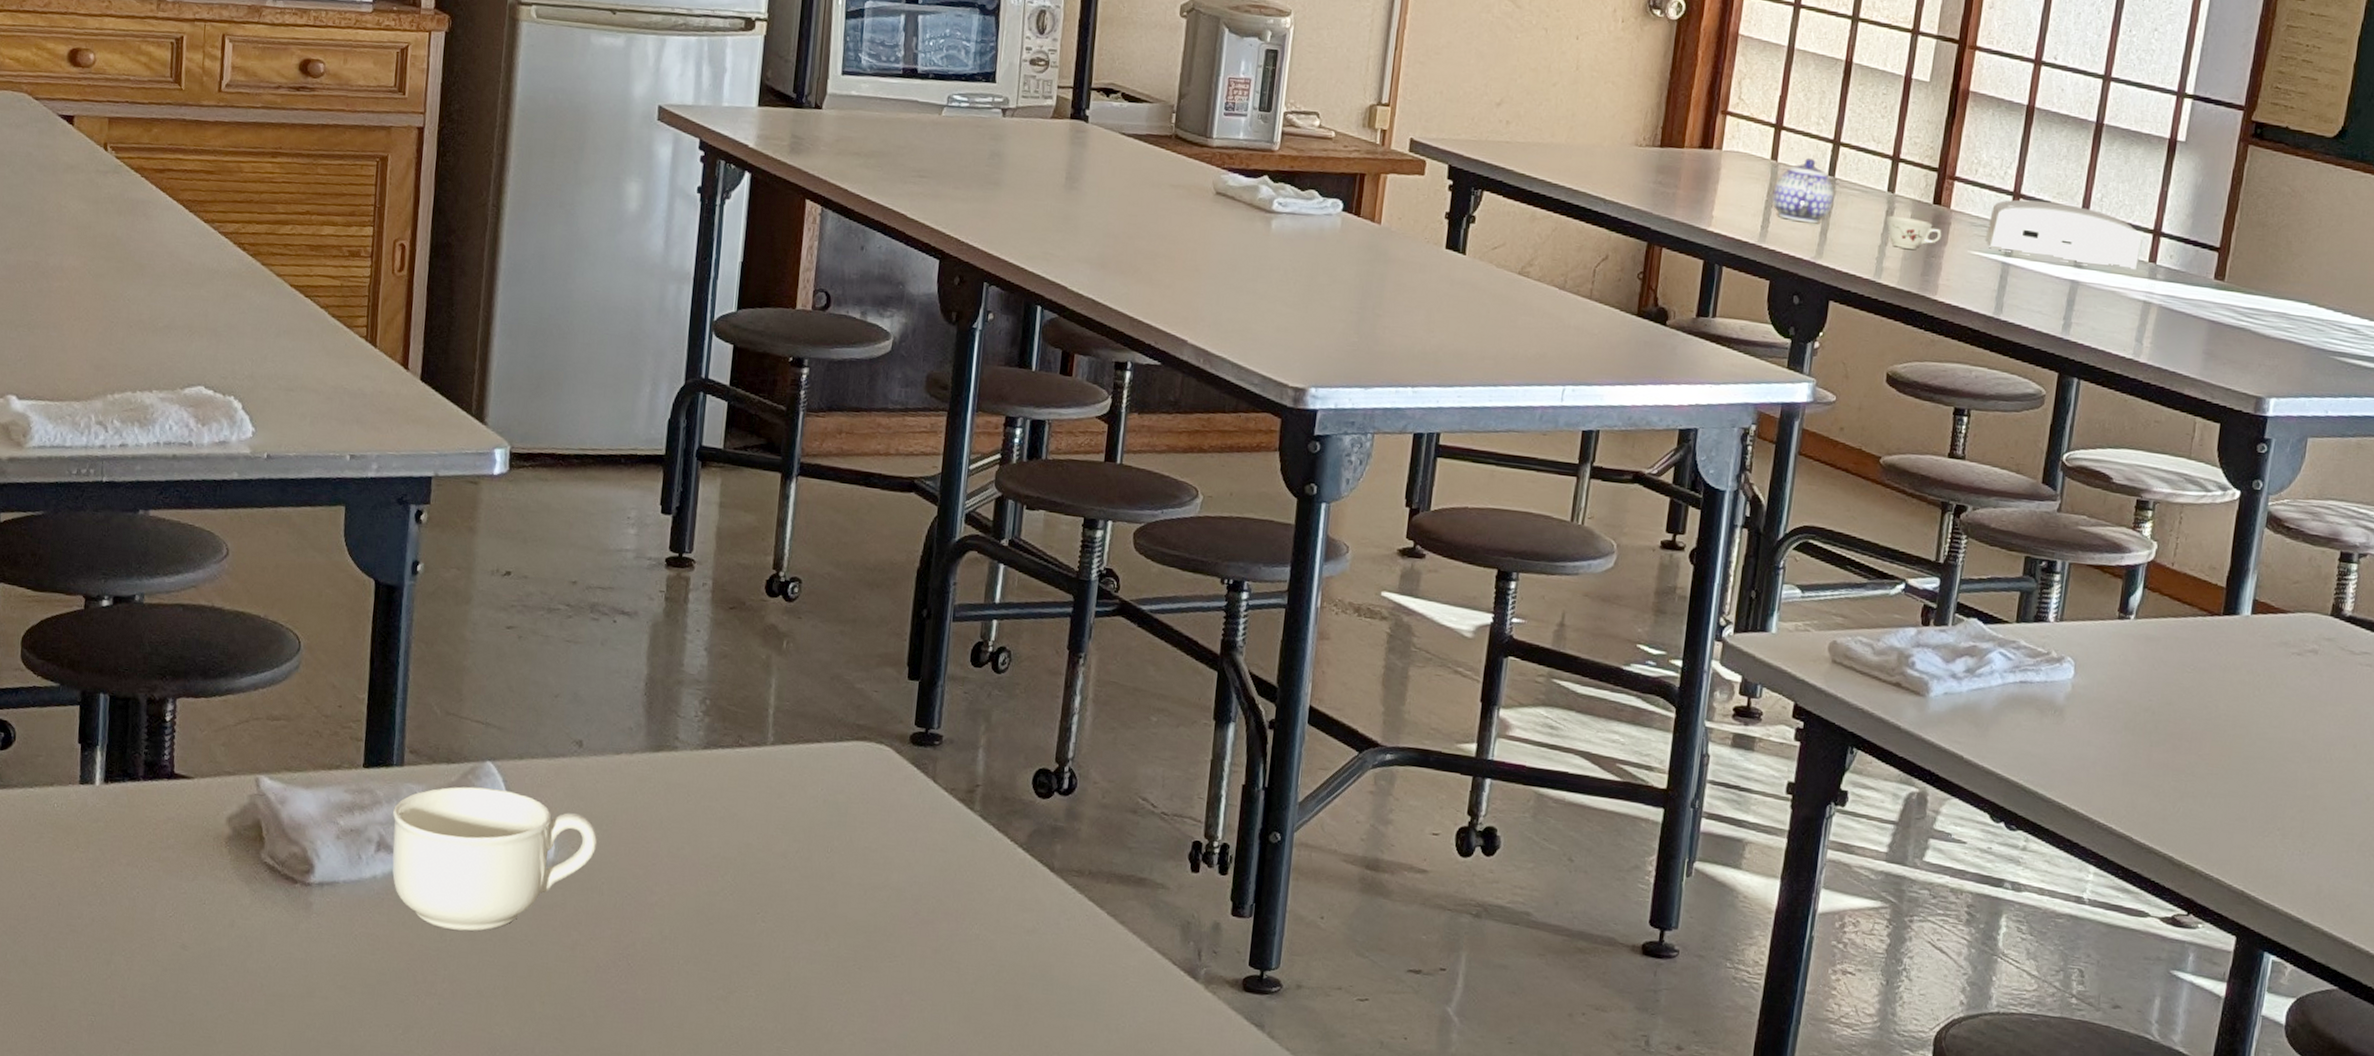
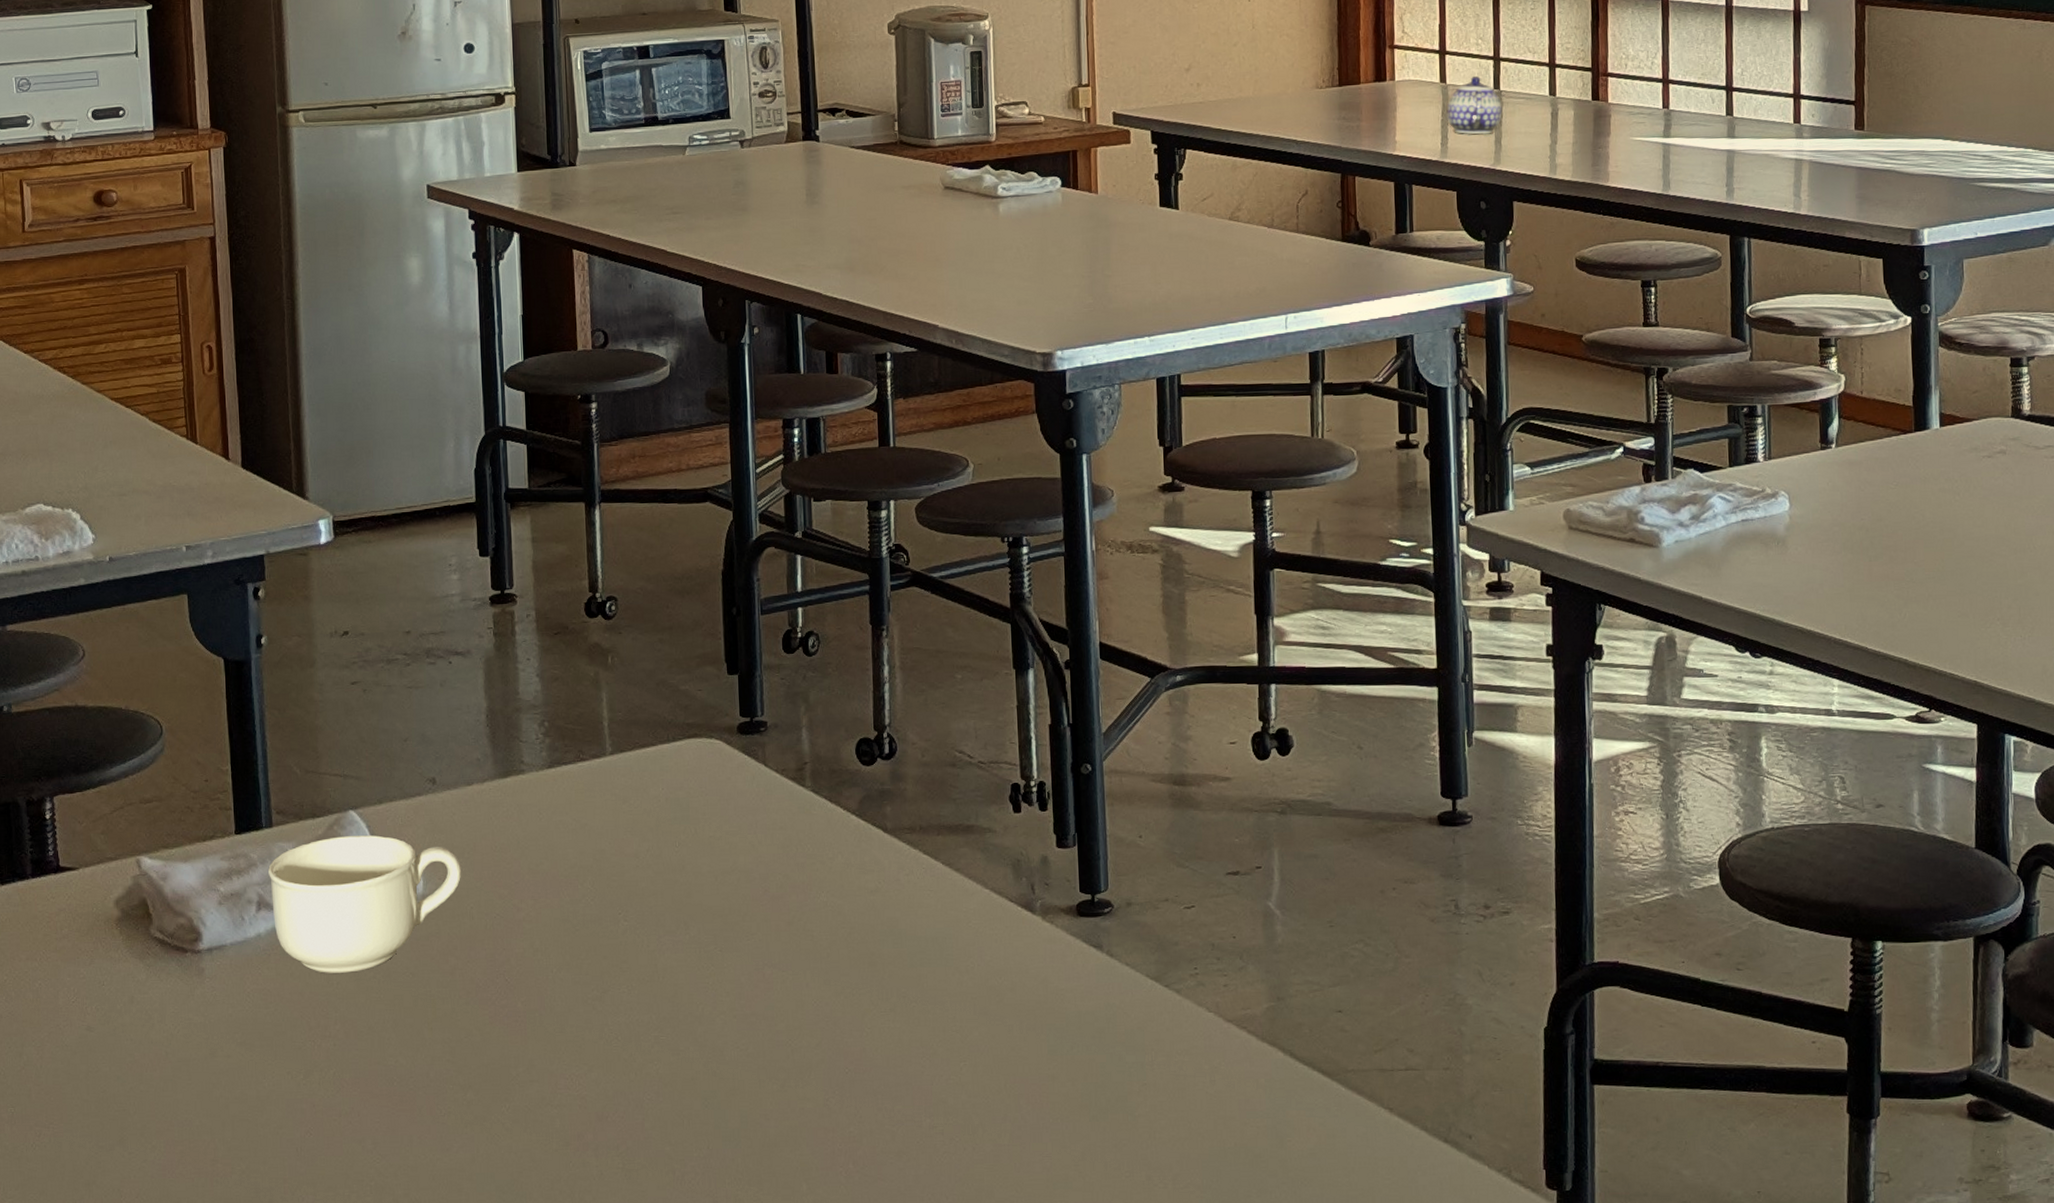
teacup: present [1886,215,1942,250] -> none [1553,116,1605,145]
tissue dispenser: present [1984,199,2143,272] -> none [1643,82,1785,135]

